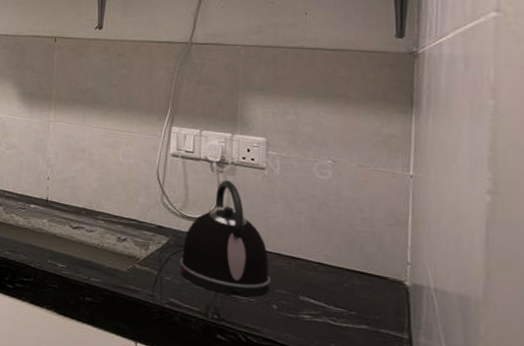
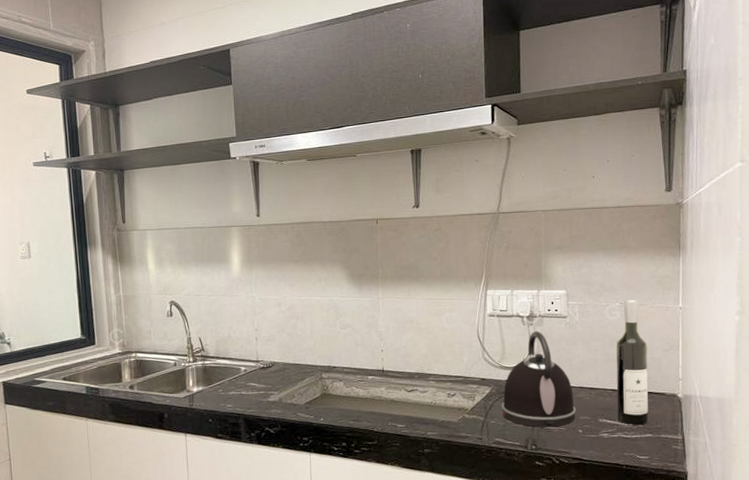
bottle: none [323,157,366,313] -> present [616,299,649,426]

